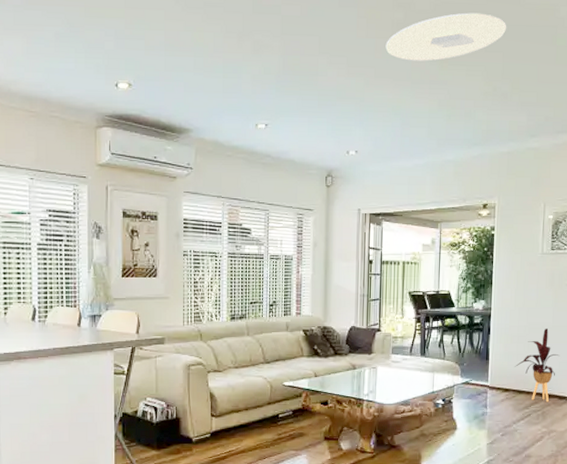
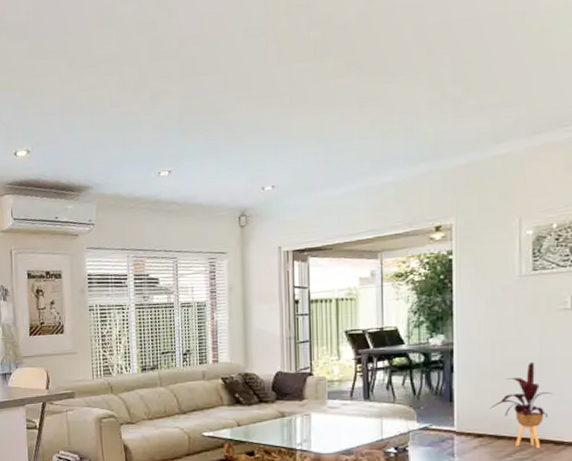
ceiling light: present [385,12,507,61] -> none [301,13,456,82]

